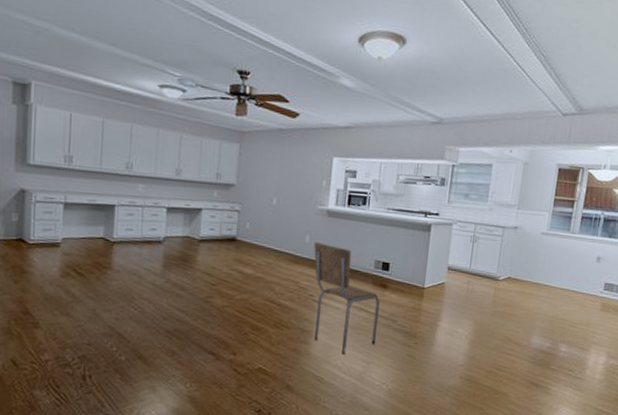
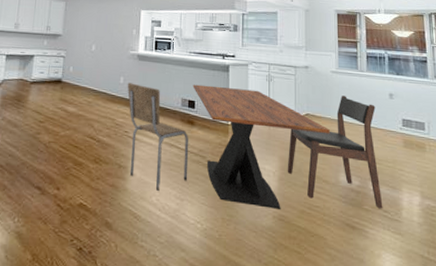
dining table: none [388,245,530,370] -> present [193,84,330,209]
dining chair: none [480,259,580,369] -> present [287,96,383,209]

